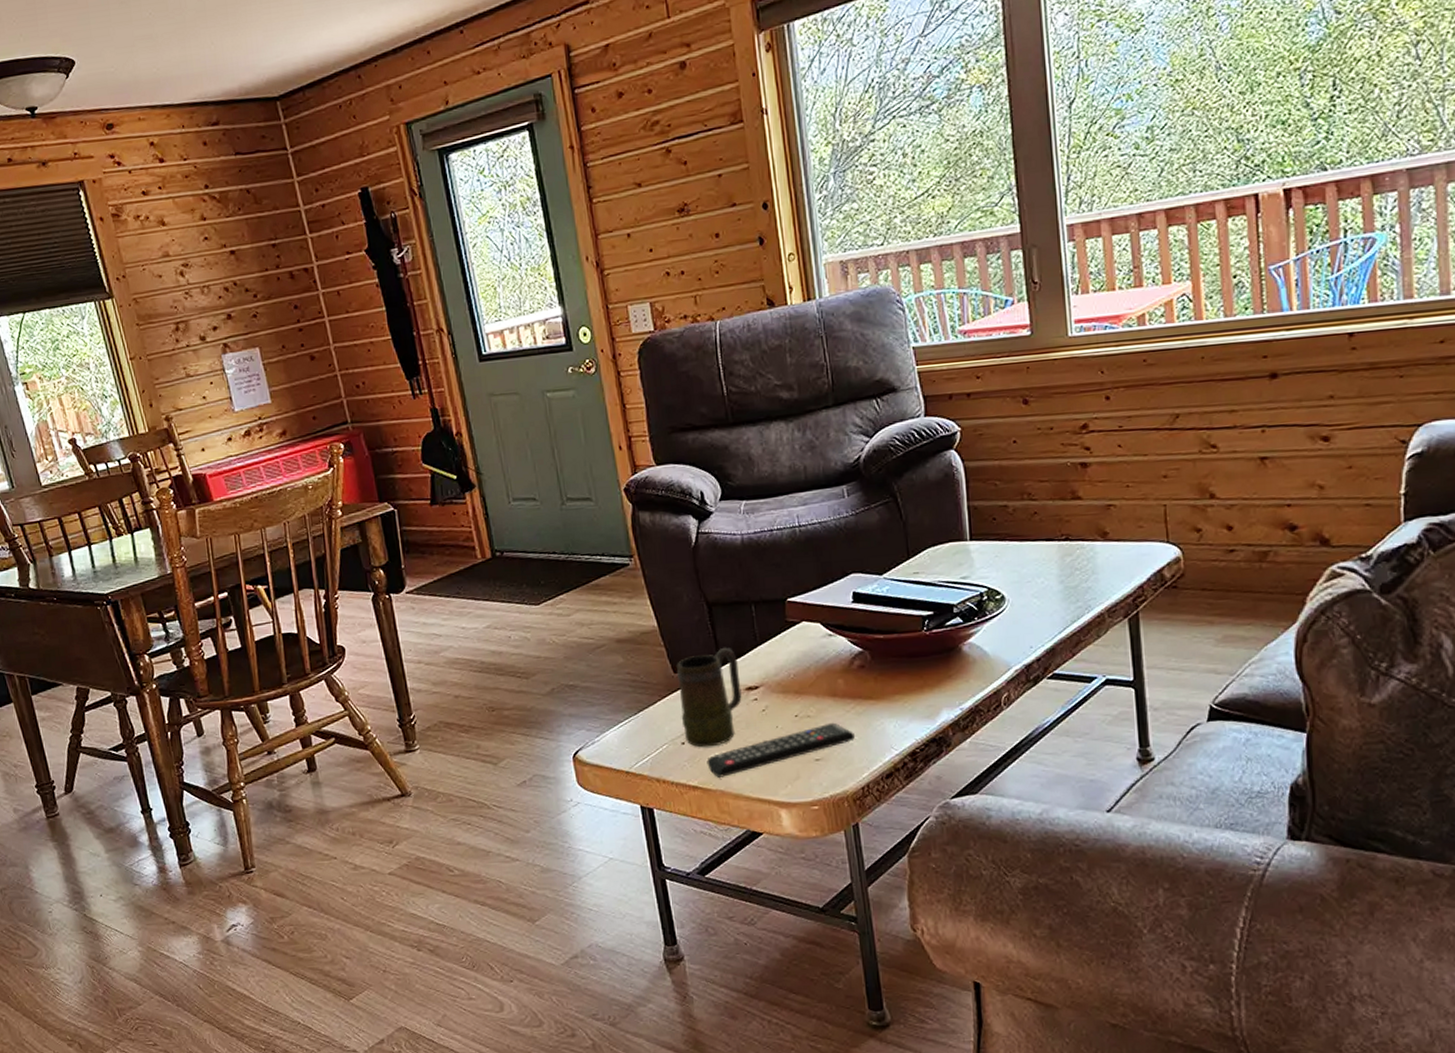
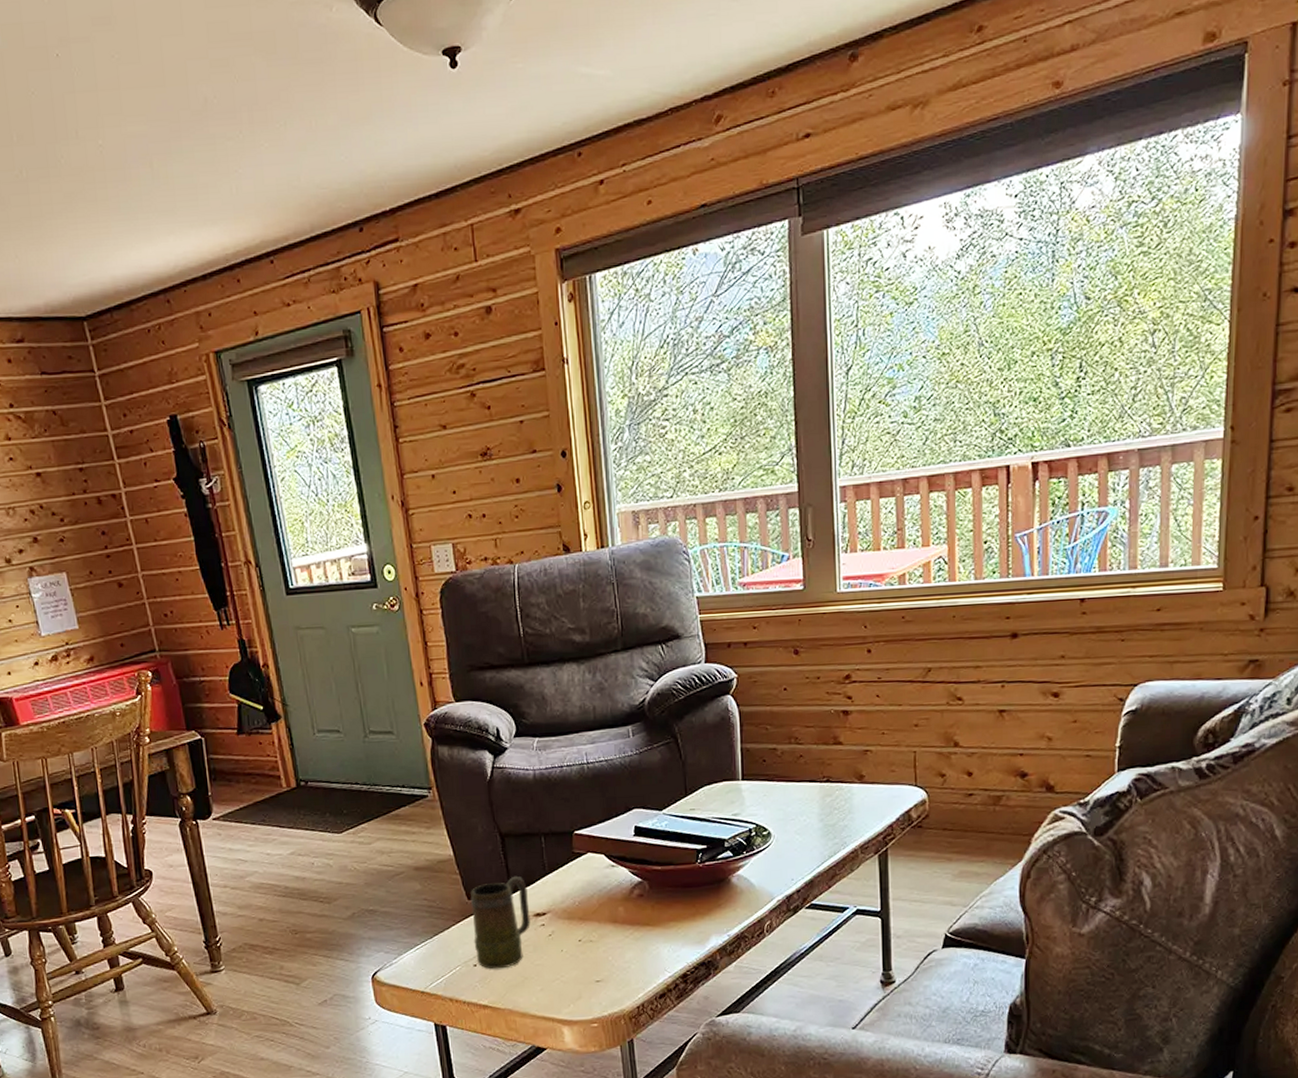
remote control: present [707,722,856,778] -> none [497,947,633,997]

